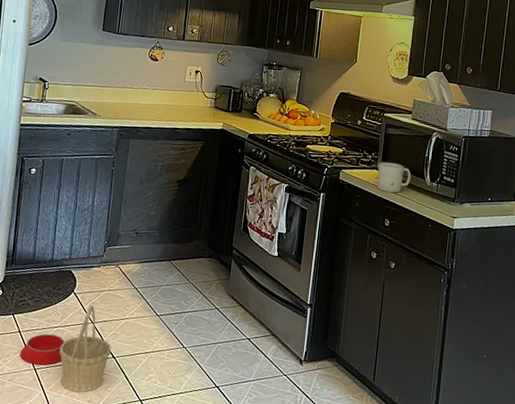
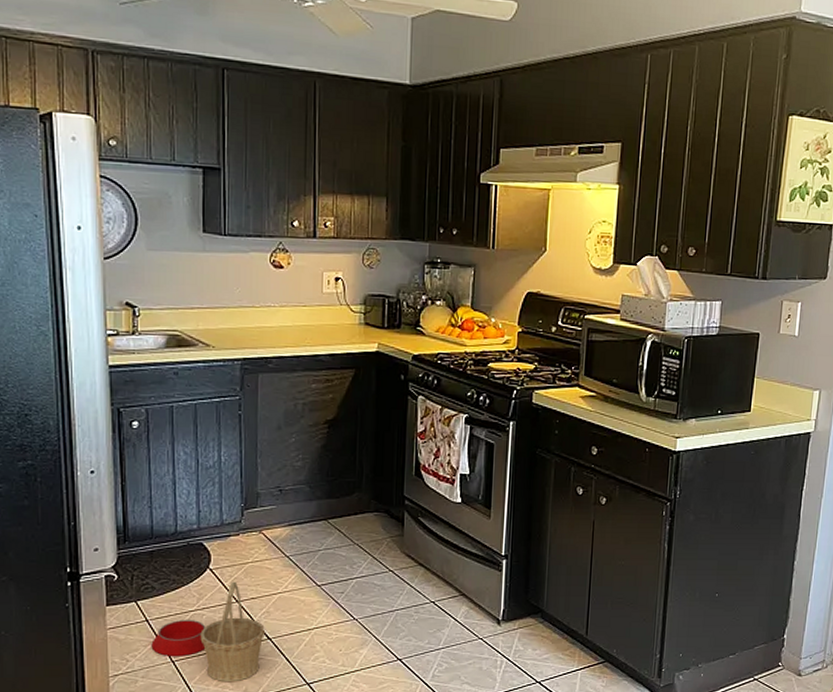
mug: present [377,162,412,193] -> none [579,376,622,414]

